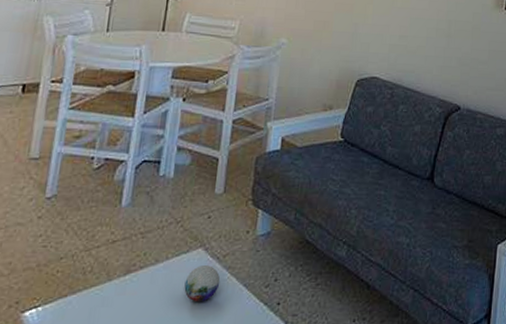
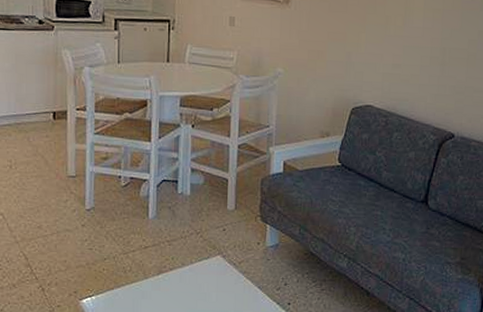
decorative orb: present [184,265,221,302] -> none [208,270,238,299]

